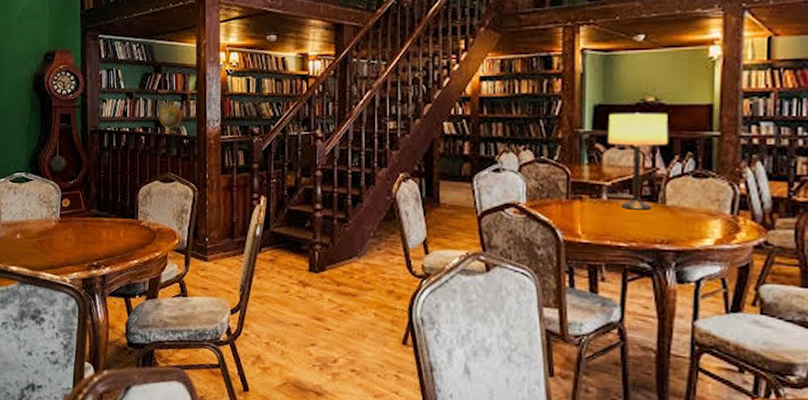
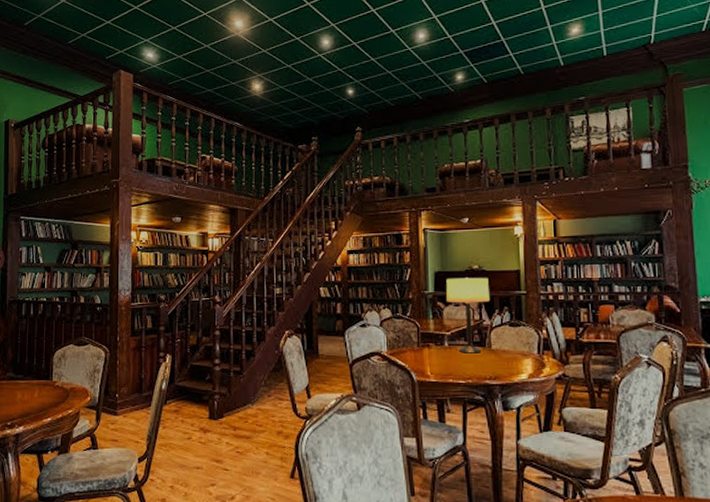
globe: present [158,102,183,134] -> none [74,274,97,302]

